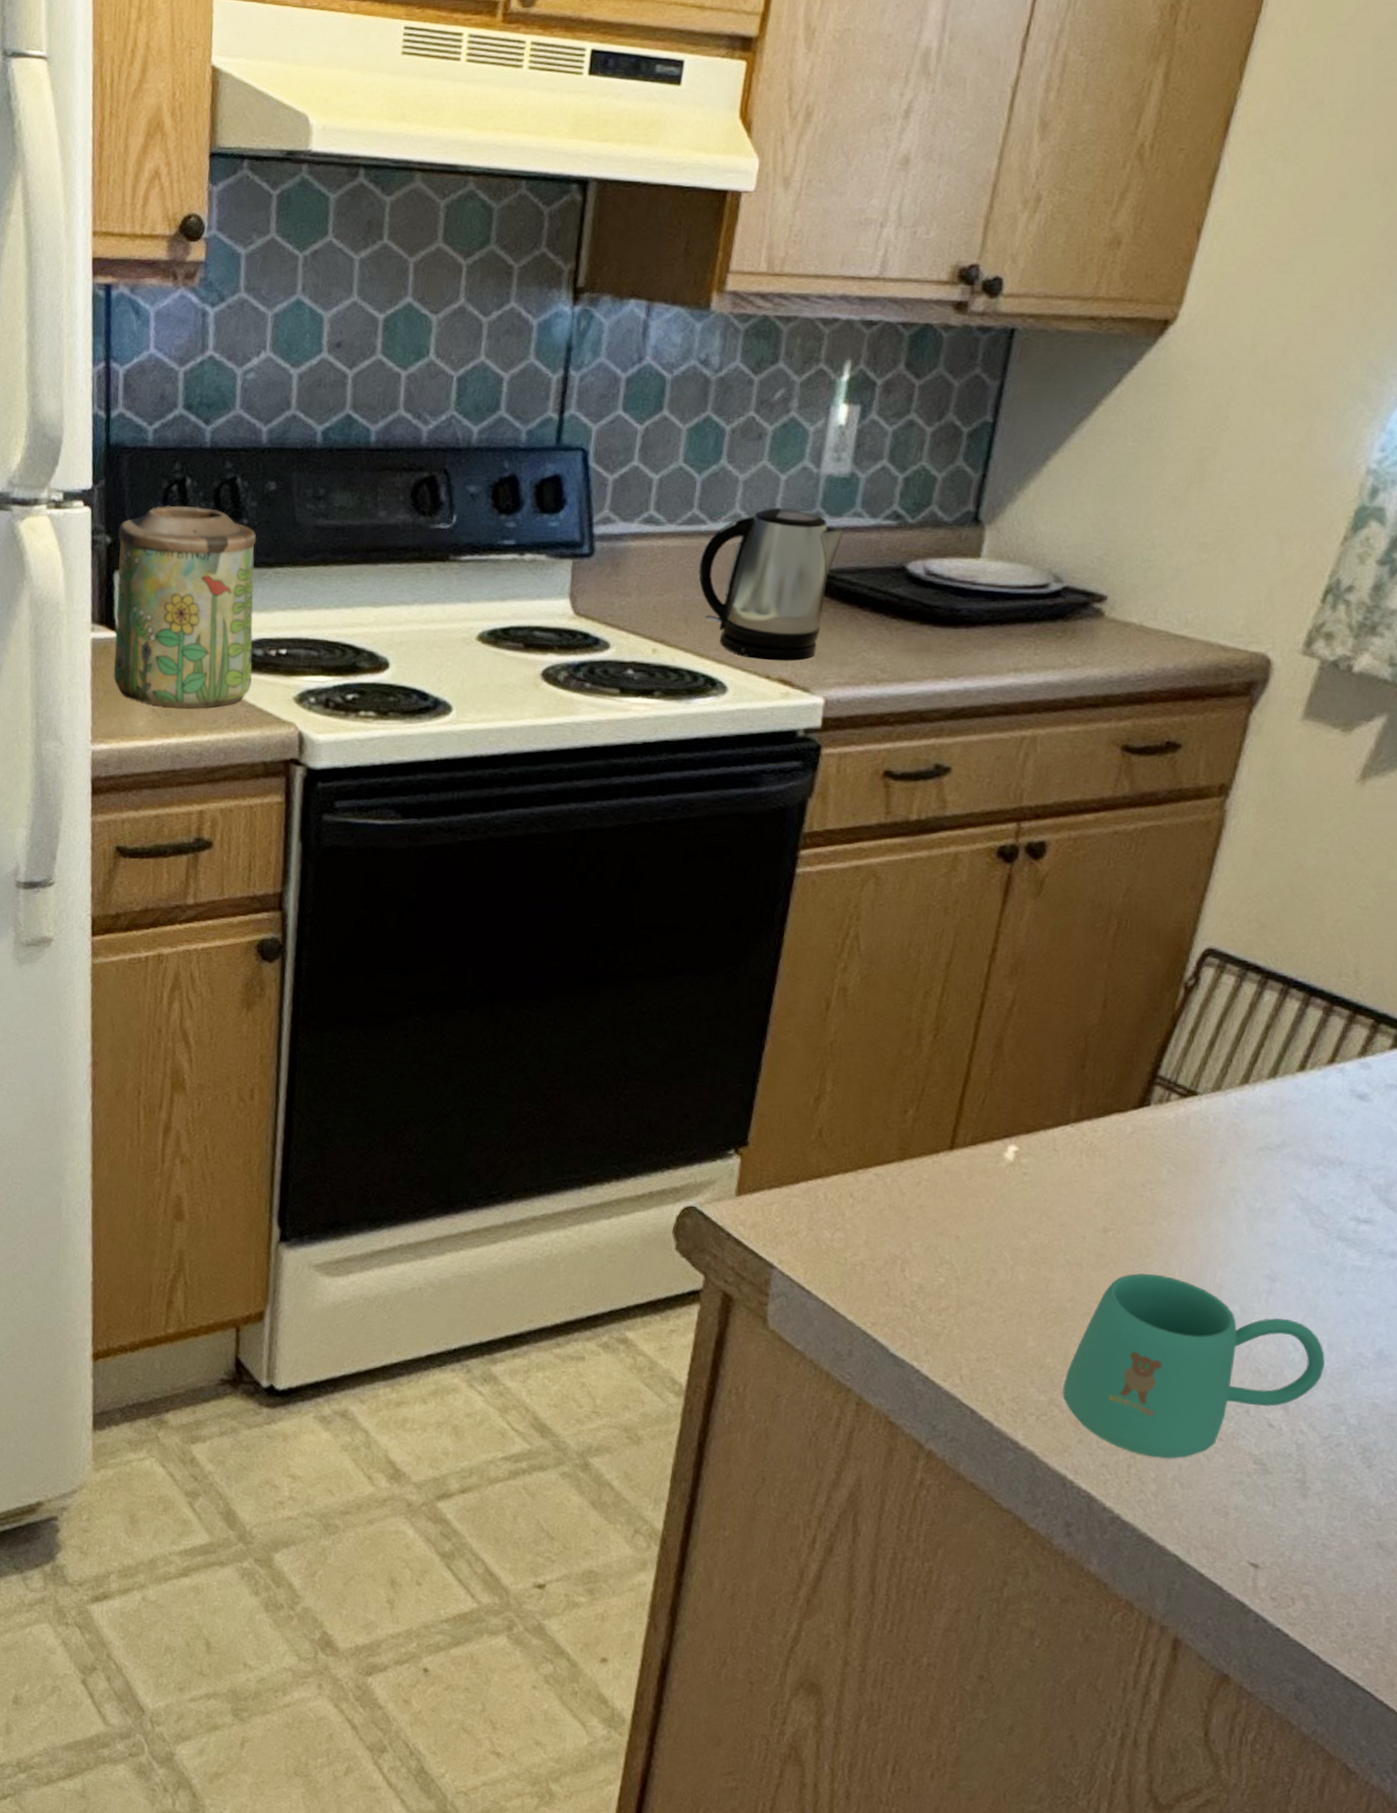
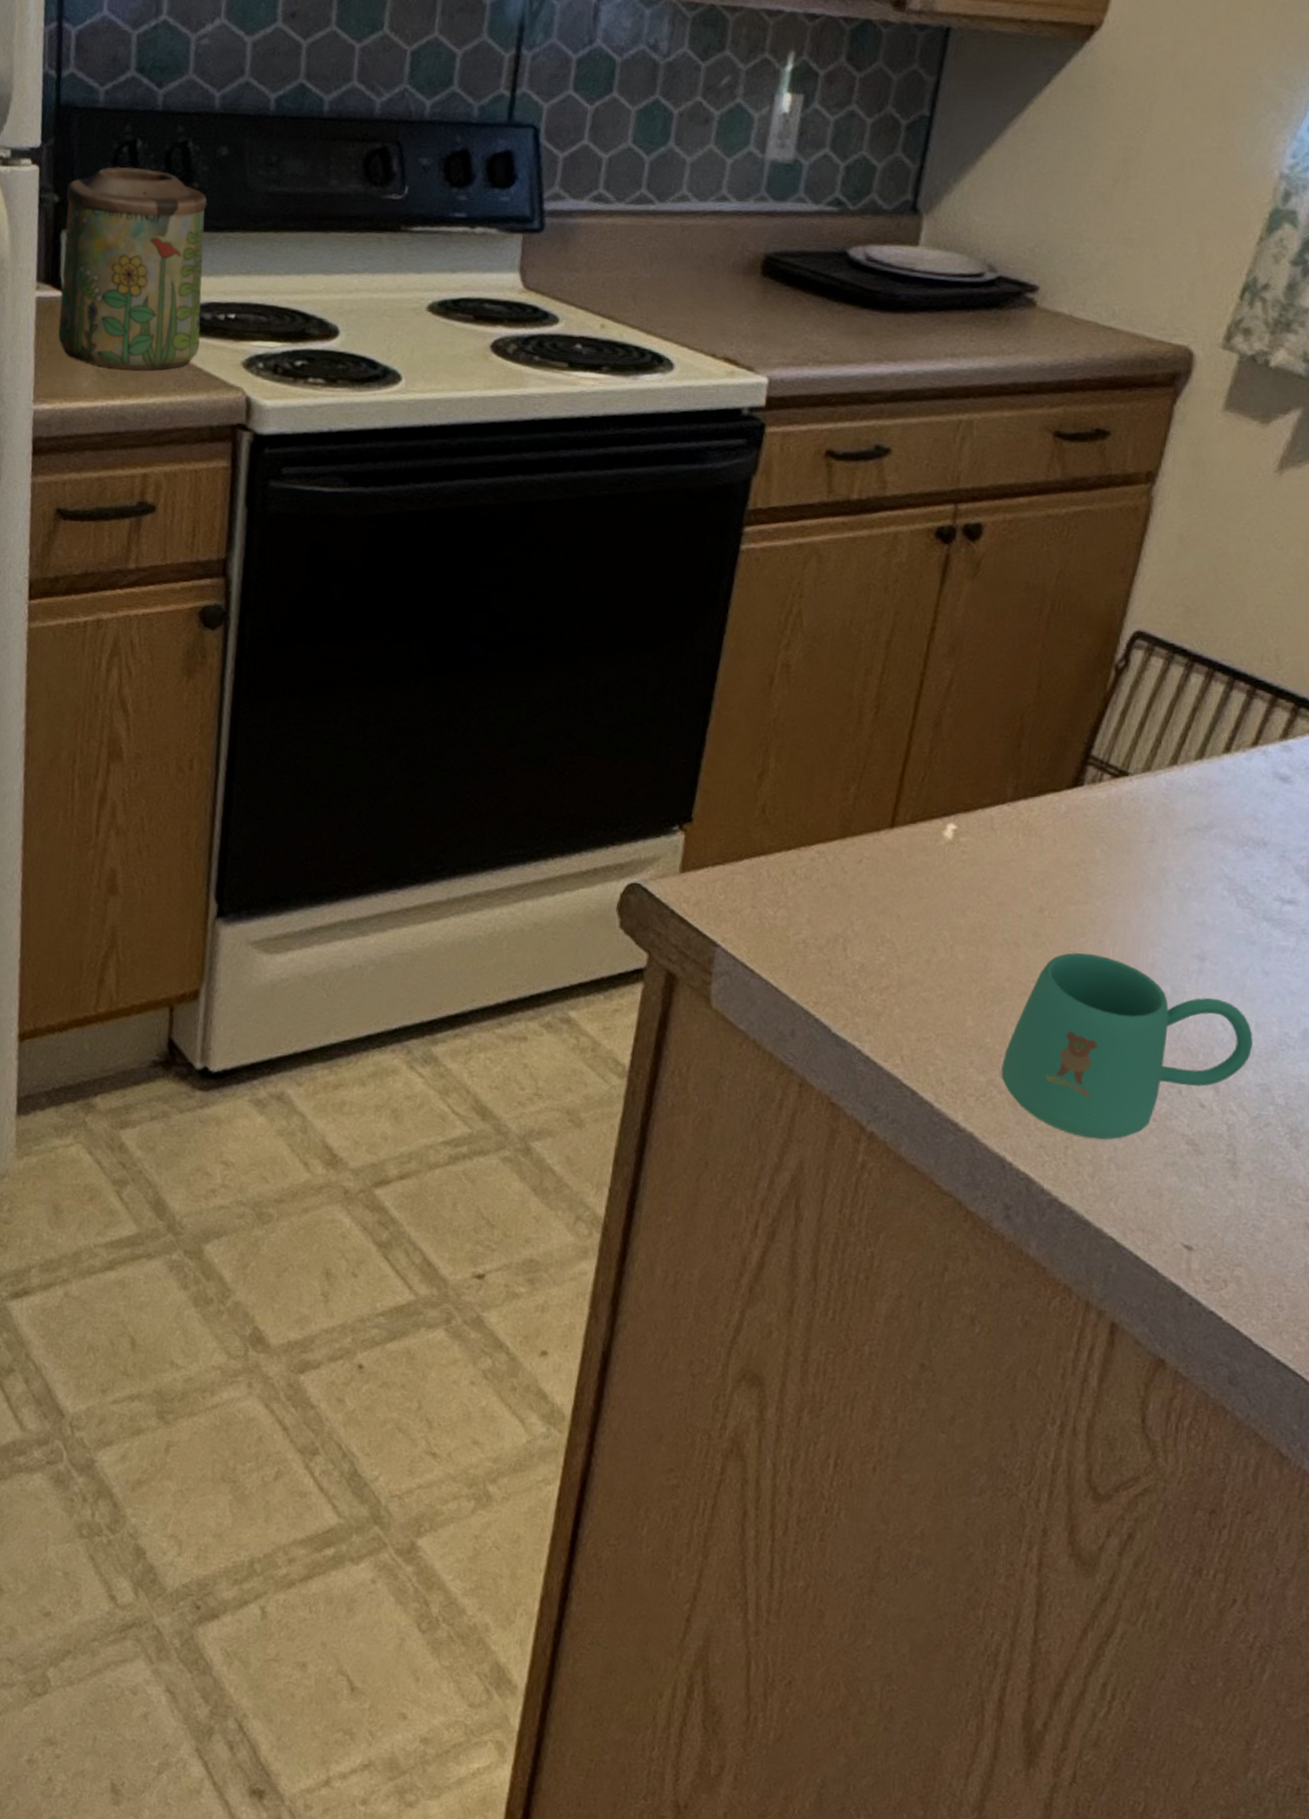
kettle: present [698,507,844,662] -> none [646,190,788,341]

